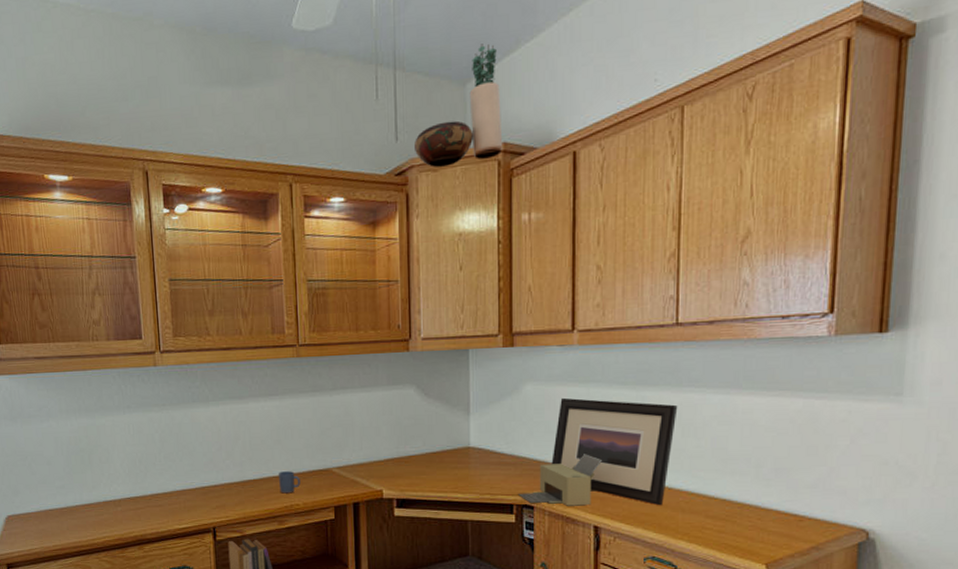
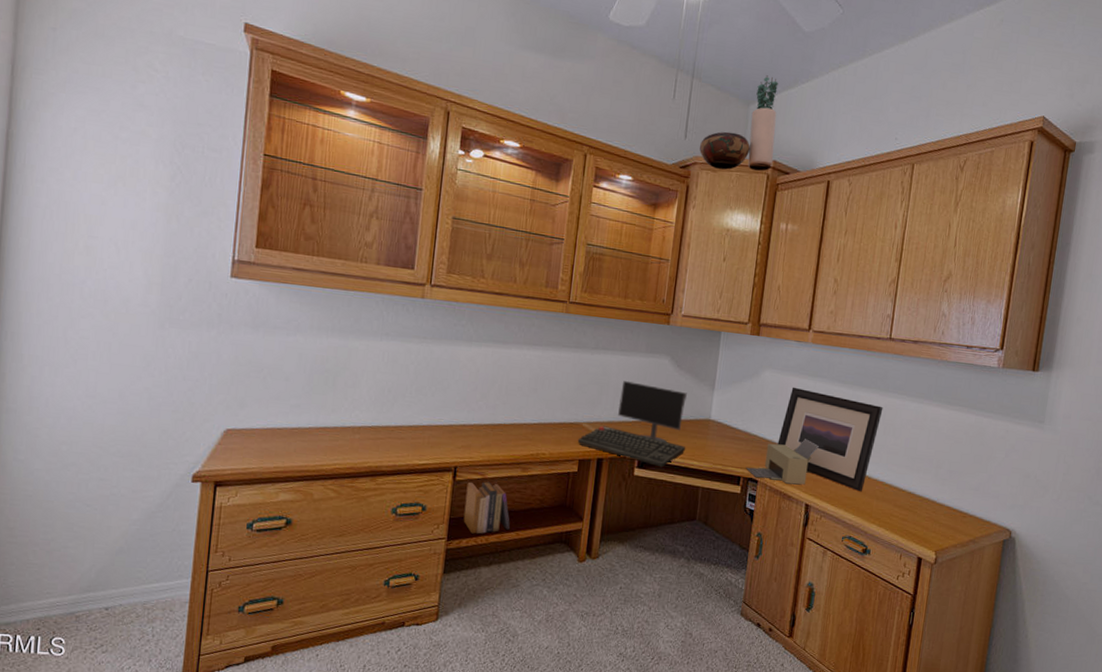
mug: present [278,471,301,494] -> none [528,420,550,442]
computer keyboard: none [329,468,447,505] -> present [577,426,686,468]
computer monitor: none [366,417,440,478] -> present [618,380,687,443]

